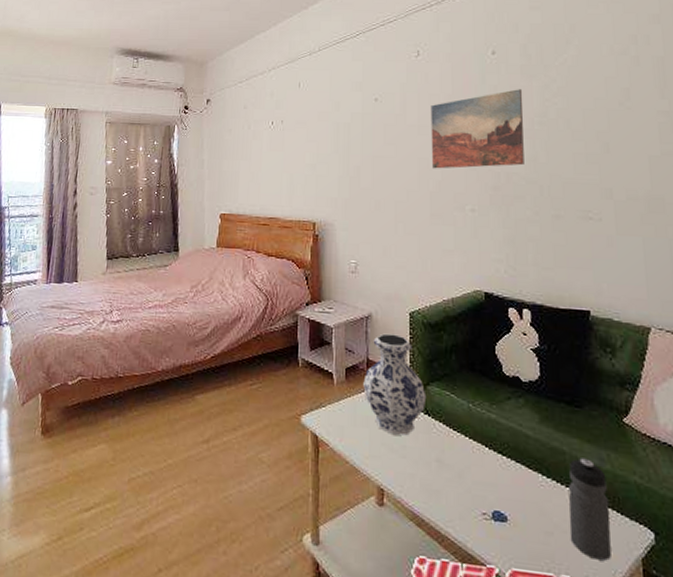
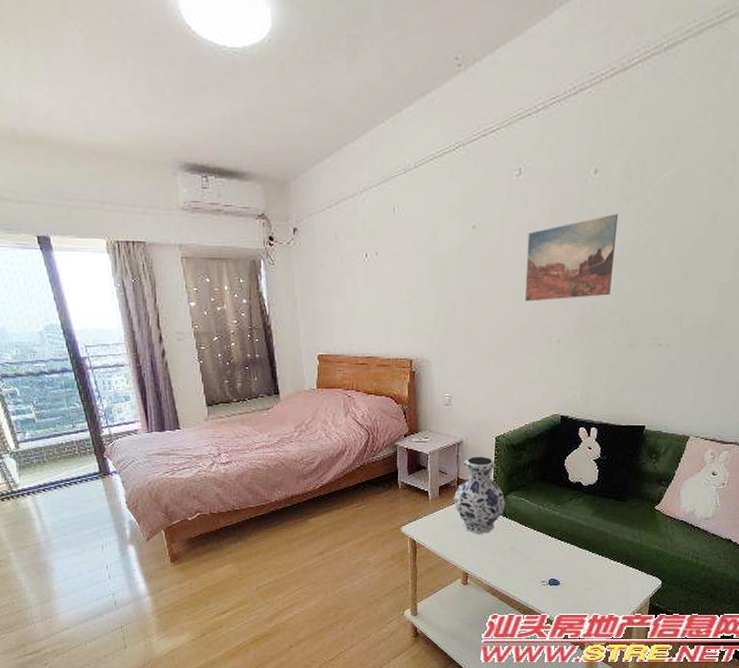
water bottle: present [569,458,611,561] -> none [603,537,635,601]

